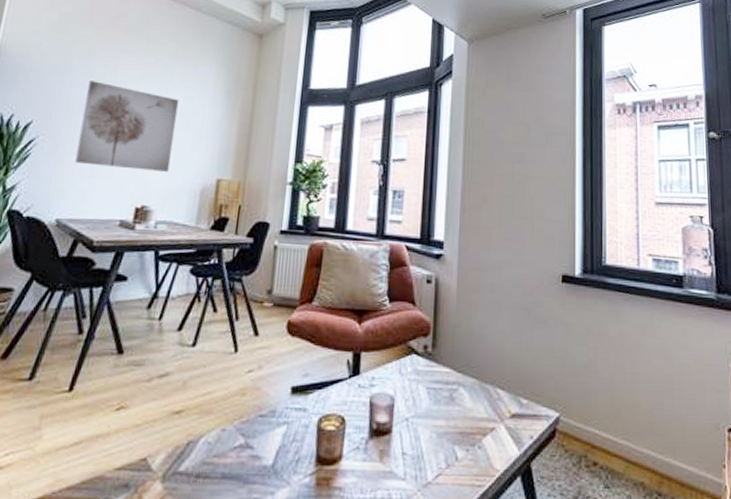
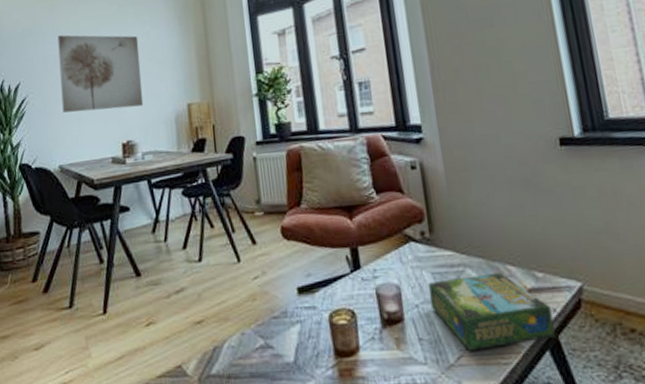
board game: none [420,394,529,470] -> present [428,272,555,351]

